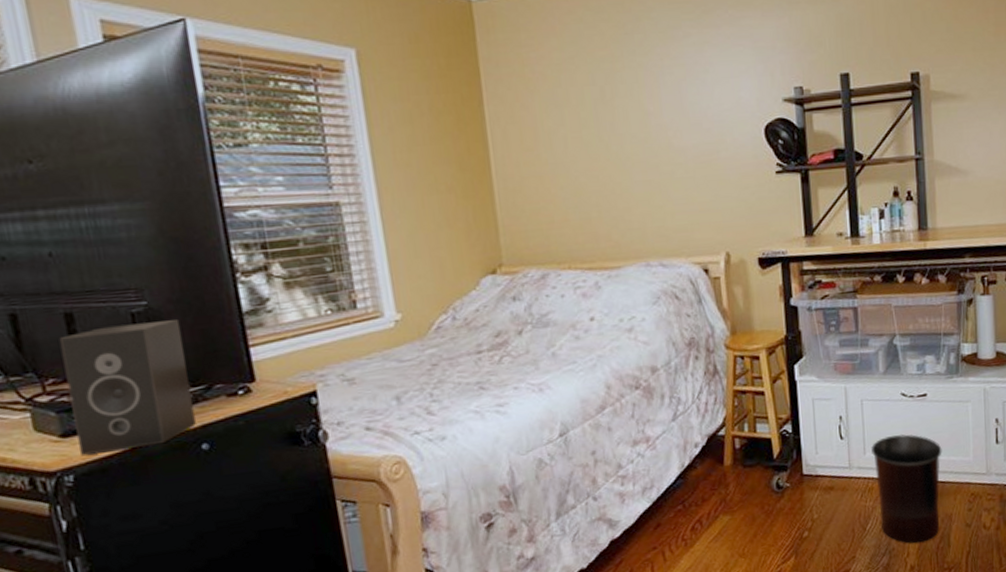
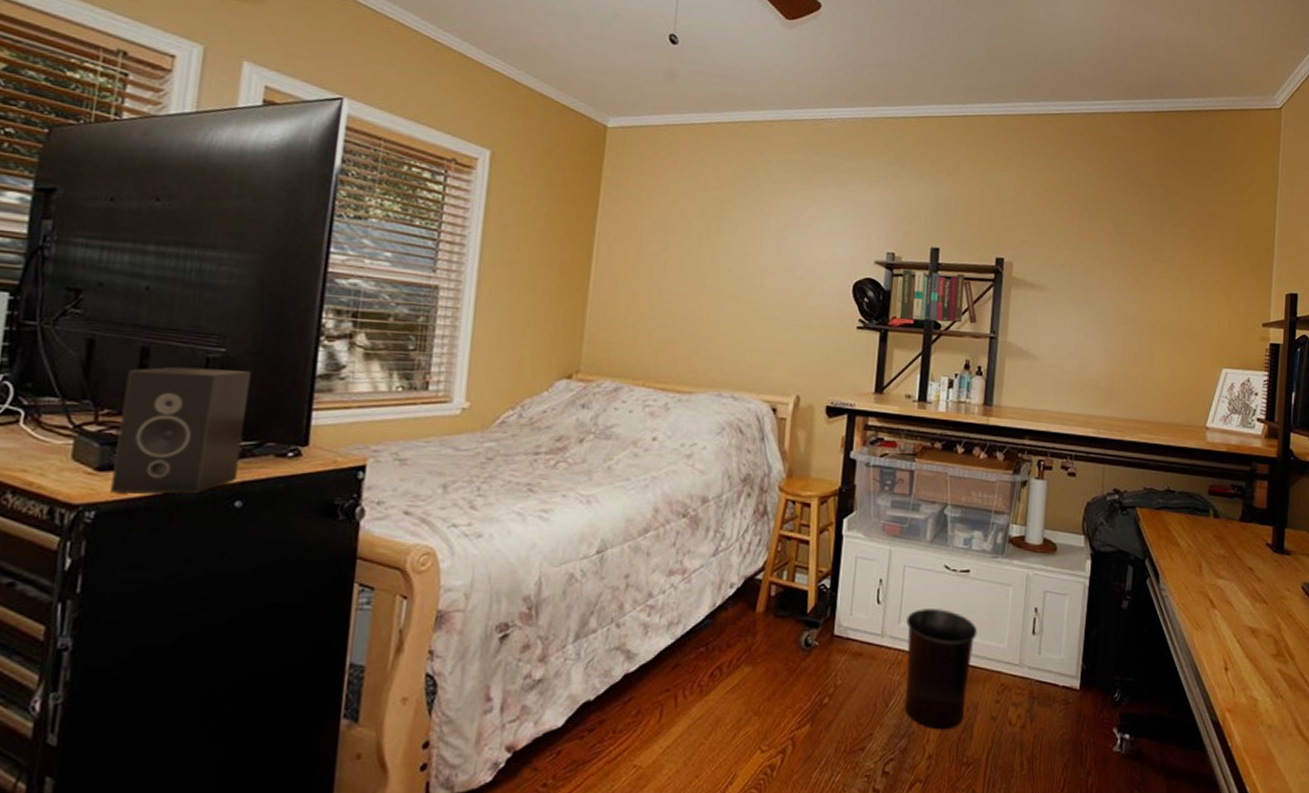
books: none [809,97,899,157] -> present [895,269,977,324]

